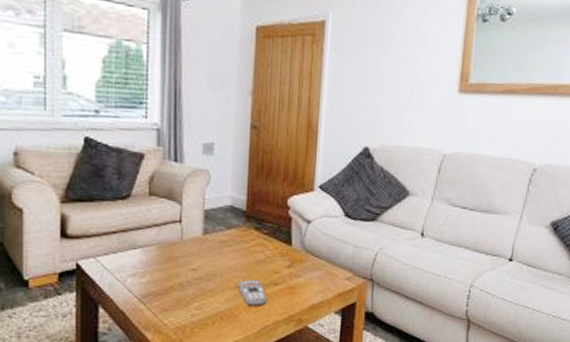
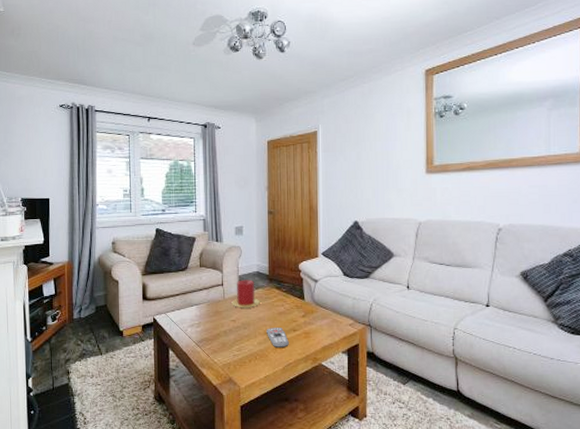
candle: none [192,215,232,254] -> present [231,279,260,308]

